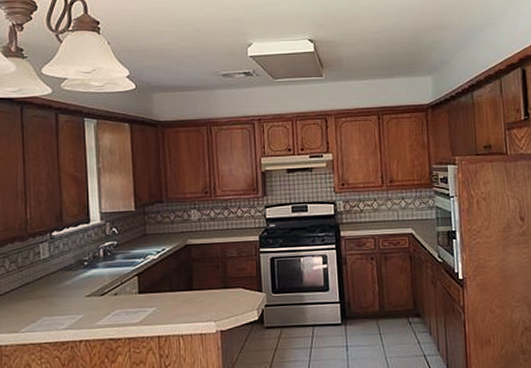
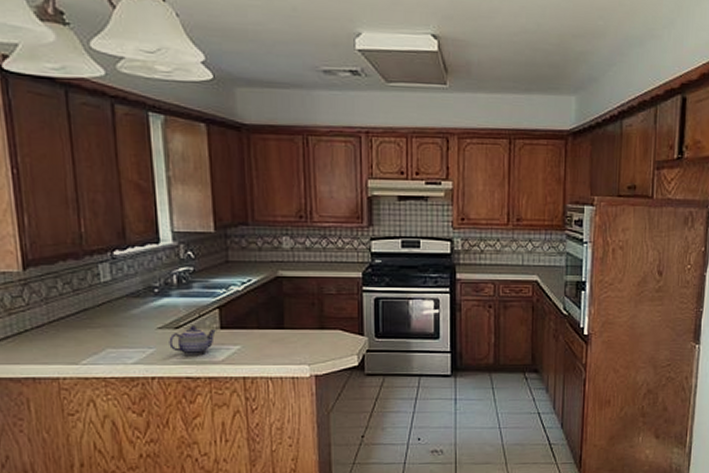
teapot: none [95,292,135,320] -> present [169,325,216,356]

